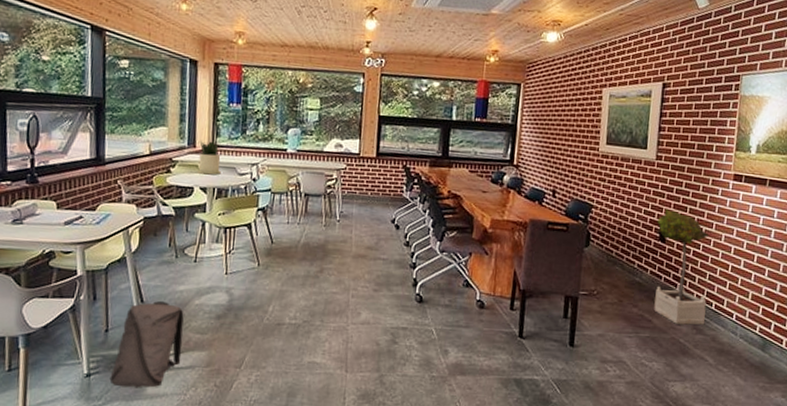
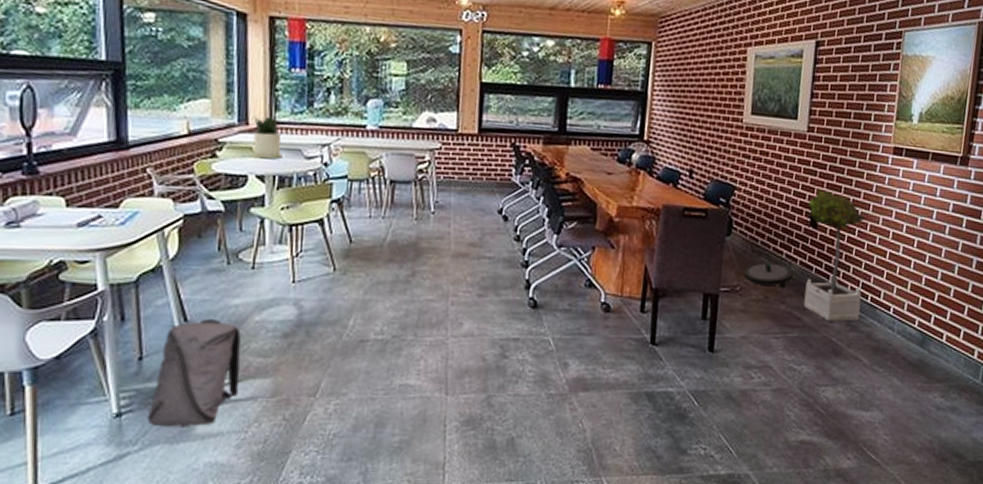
robot vacuum: none [601,270,645,294] -> present [744,262,794,289]

